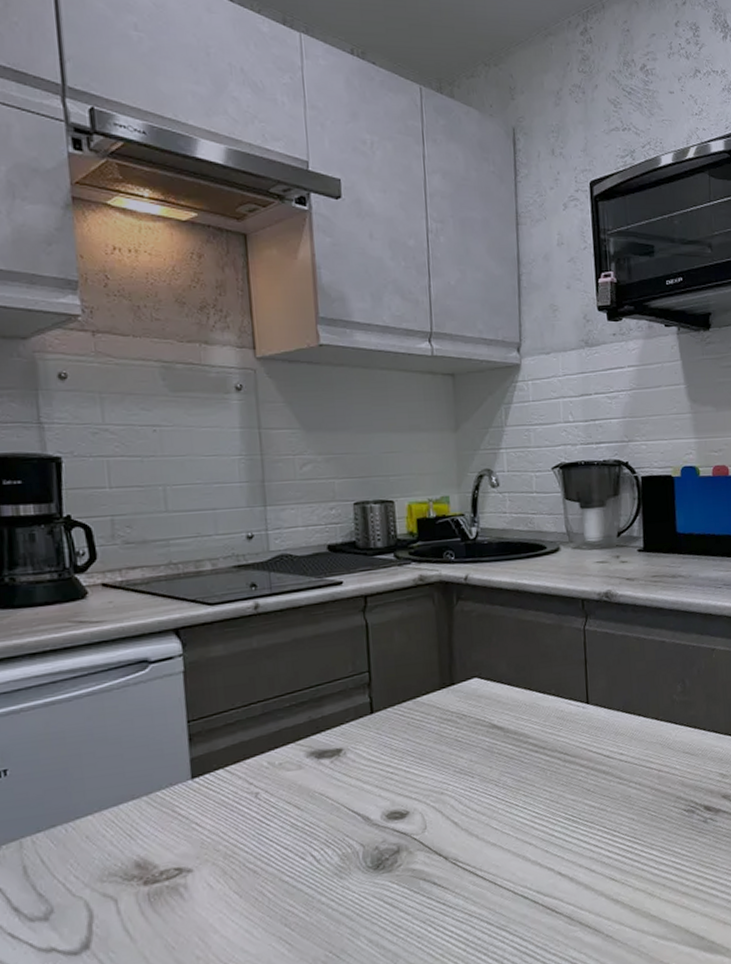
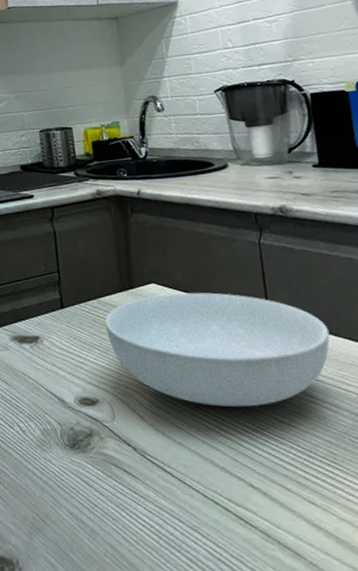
serving bowl: none [420,683,640,801] -> present [104,292,330,408]

